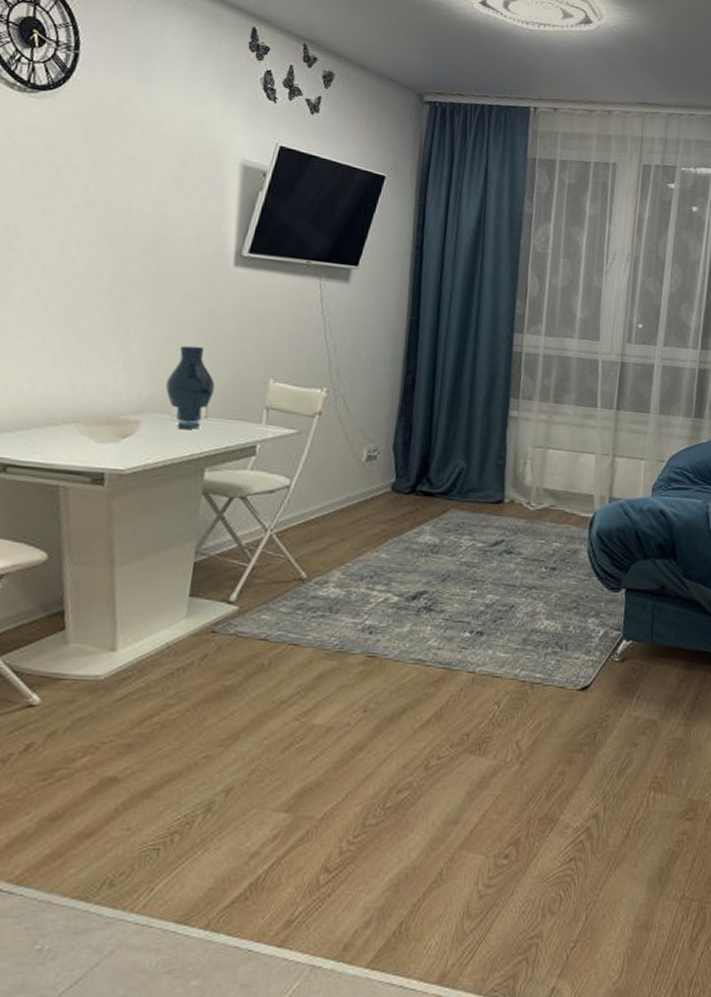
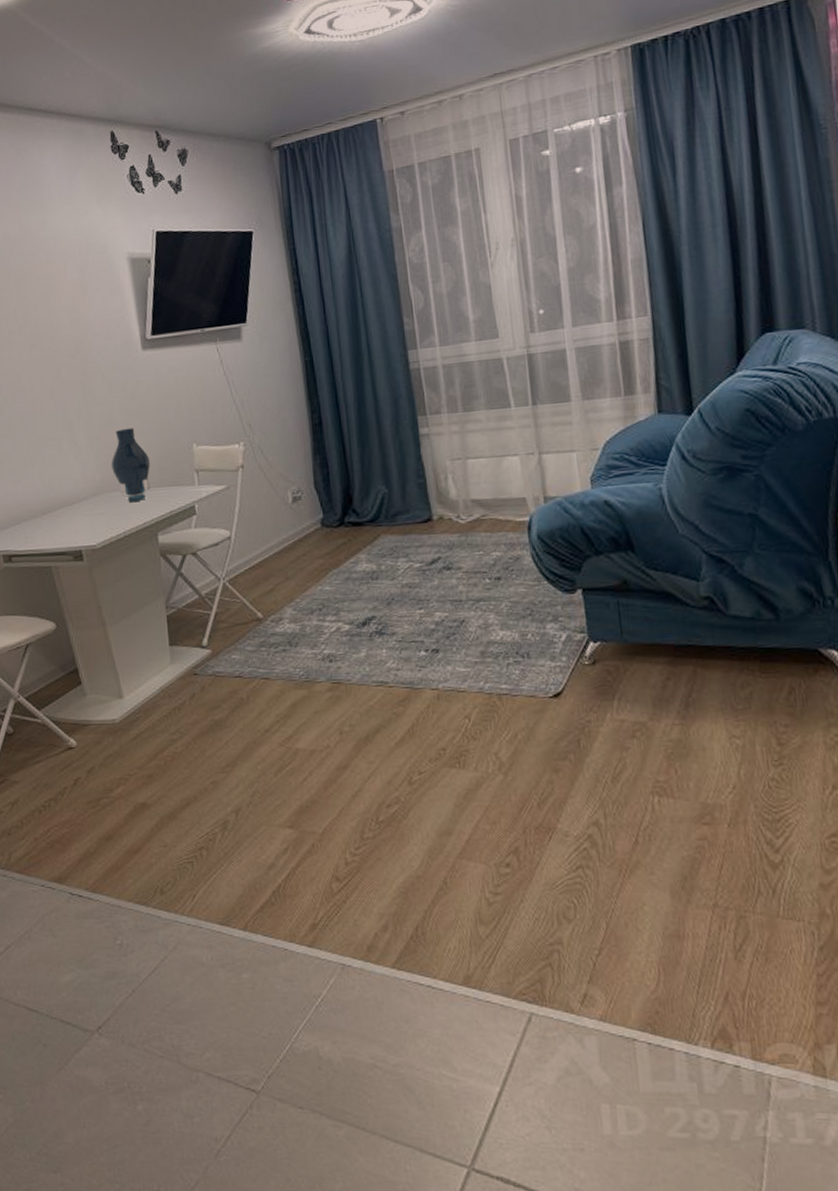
bowl: present [74,416,143,444] -> none [50,500,101,526]

